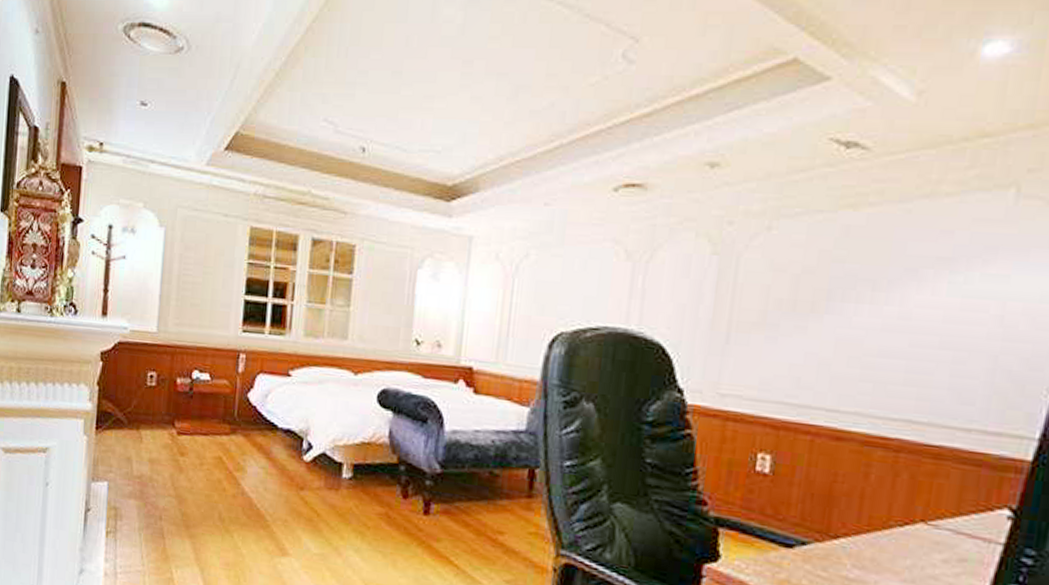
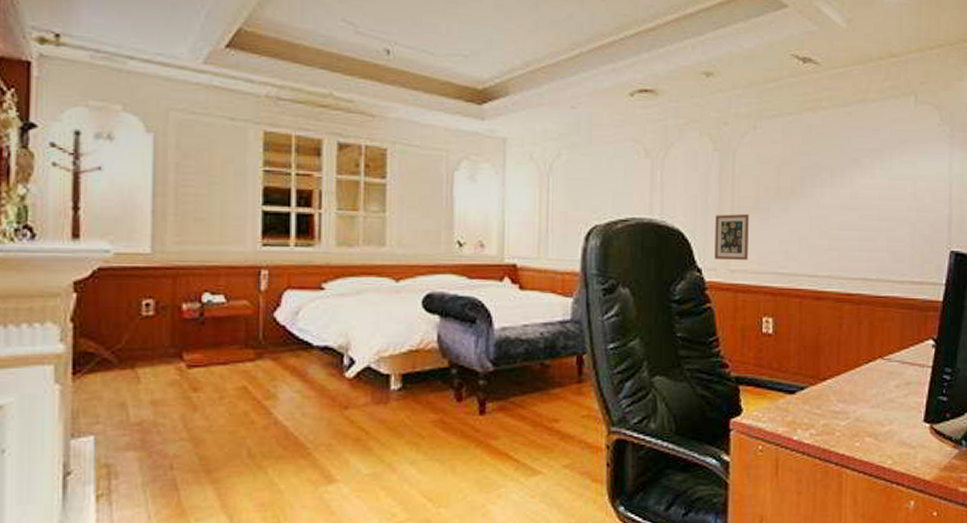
picture frame: none [701,329,751,384] -> present [714,214,749,260]

